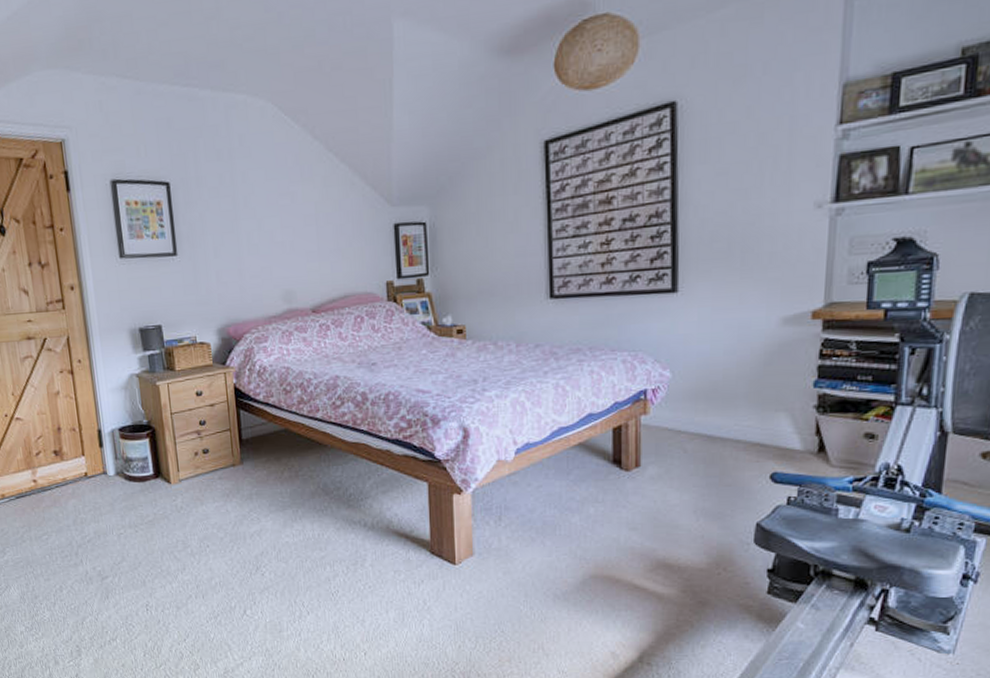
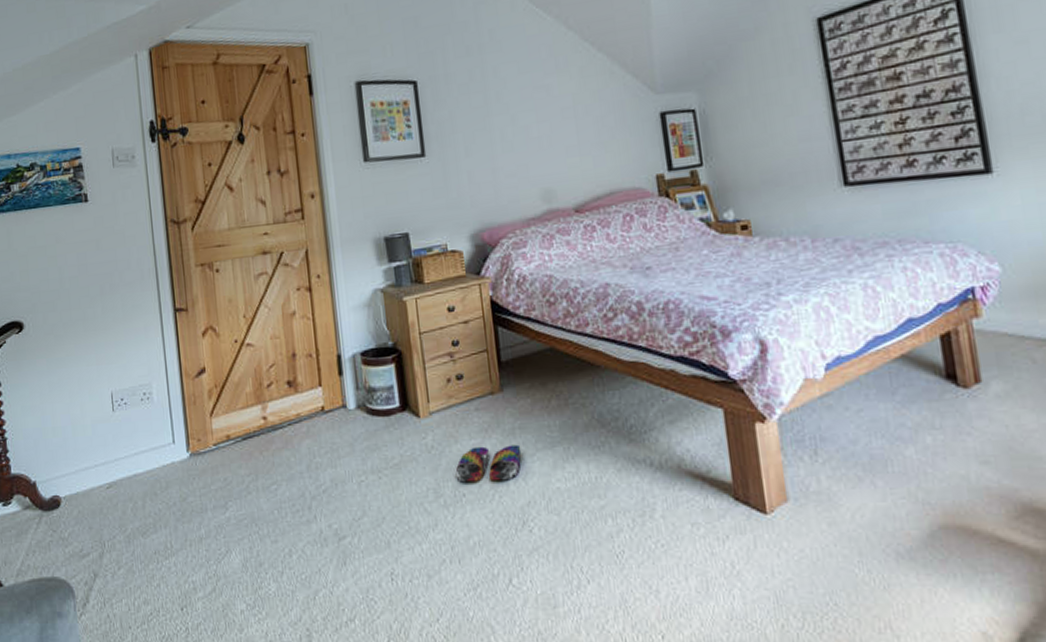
slippers: none [201,507,258,536] -> present [455,444,522,483]

